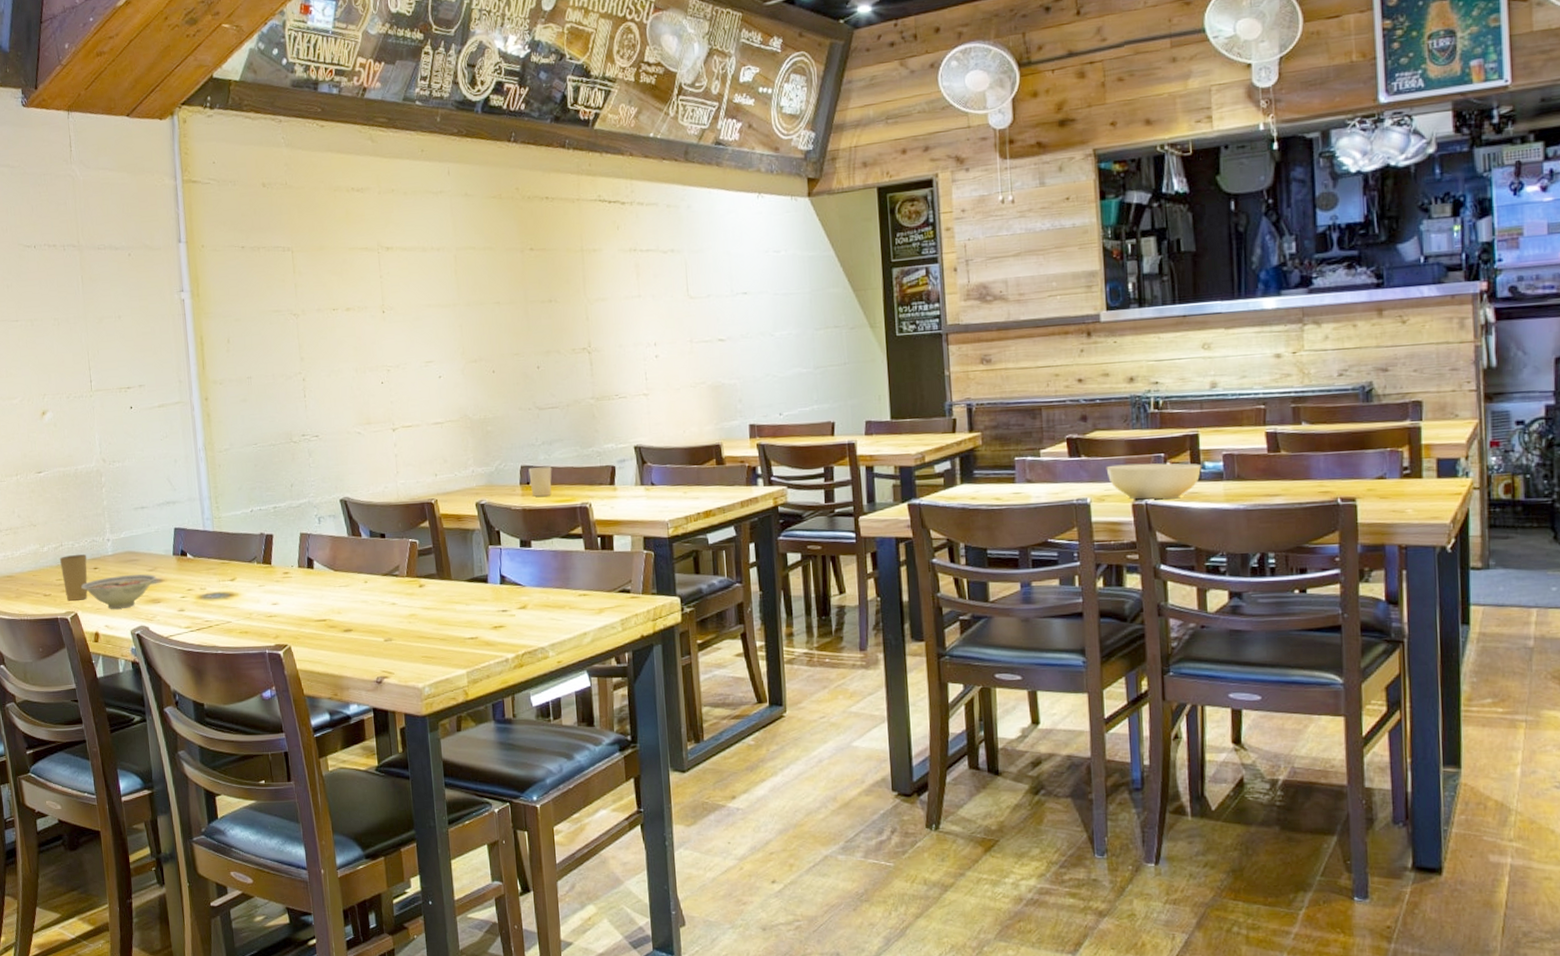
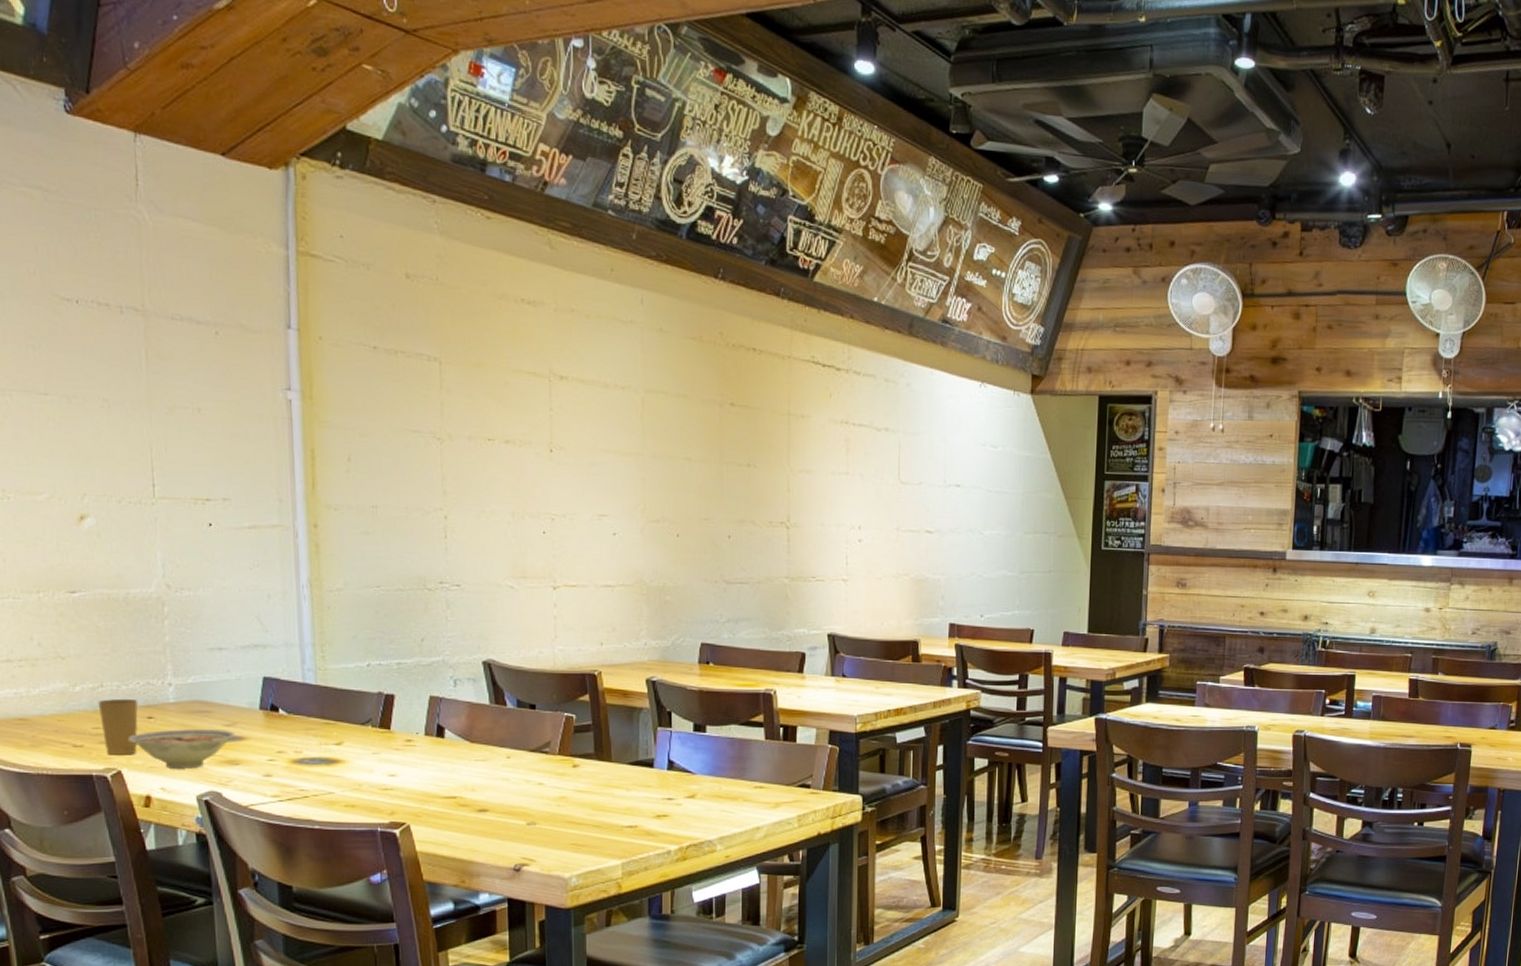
cup: present [528,466,552,497] -> none [709,645,736,678]
bowl: present [1106,463,1202,500] -> none [1274,697,1355,733]

